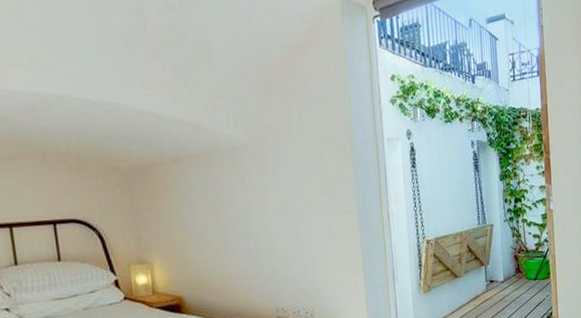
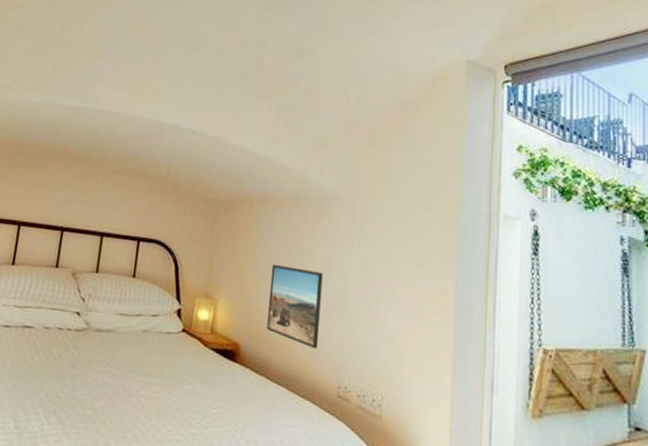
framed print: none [198,217,254,285] -> present [267,263,323,349]

